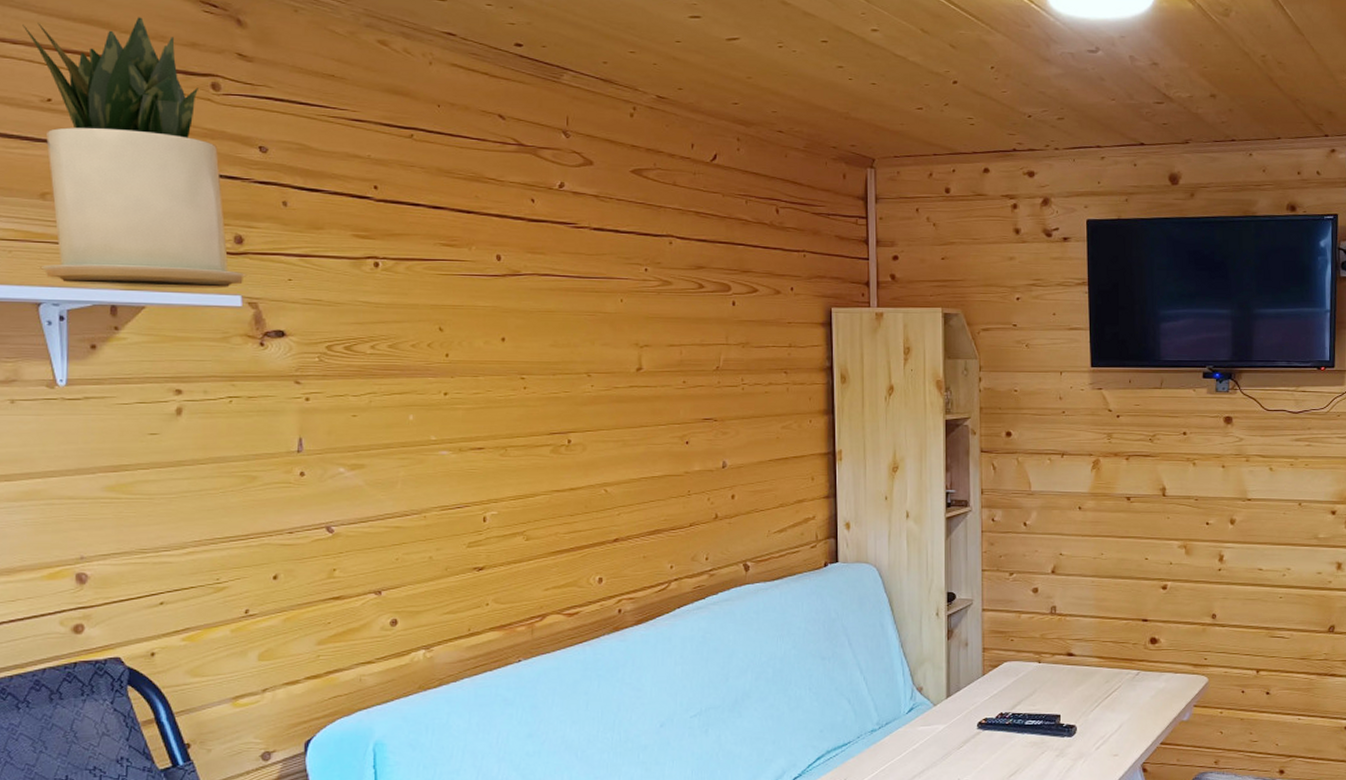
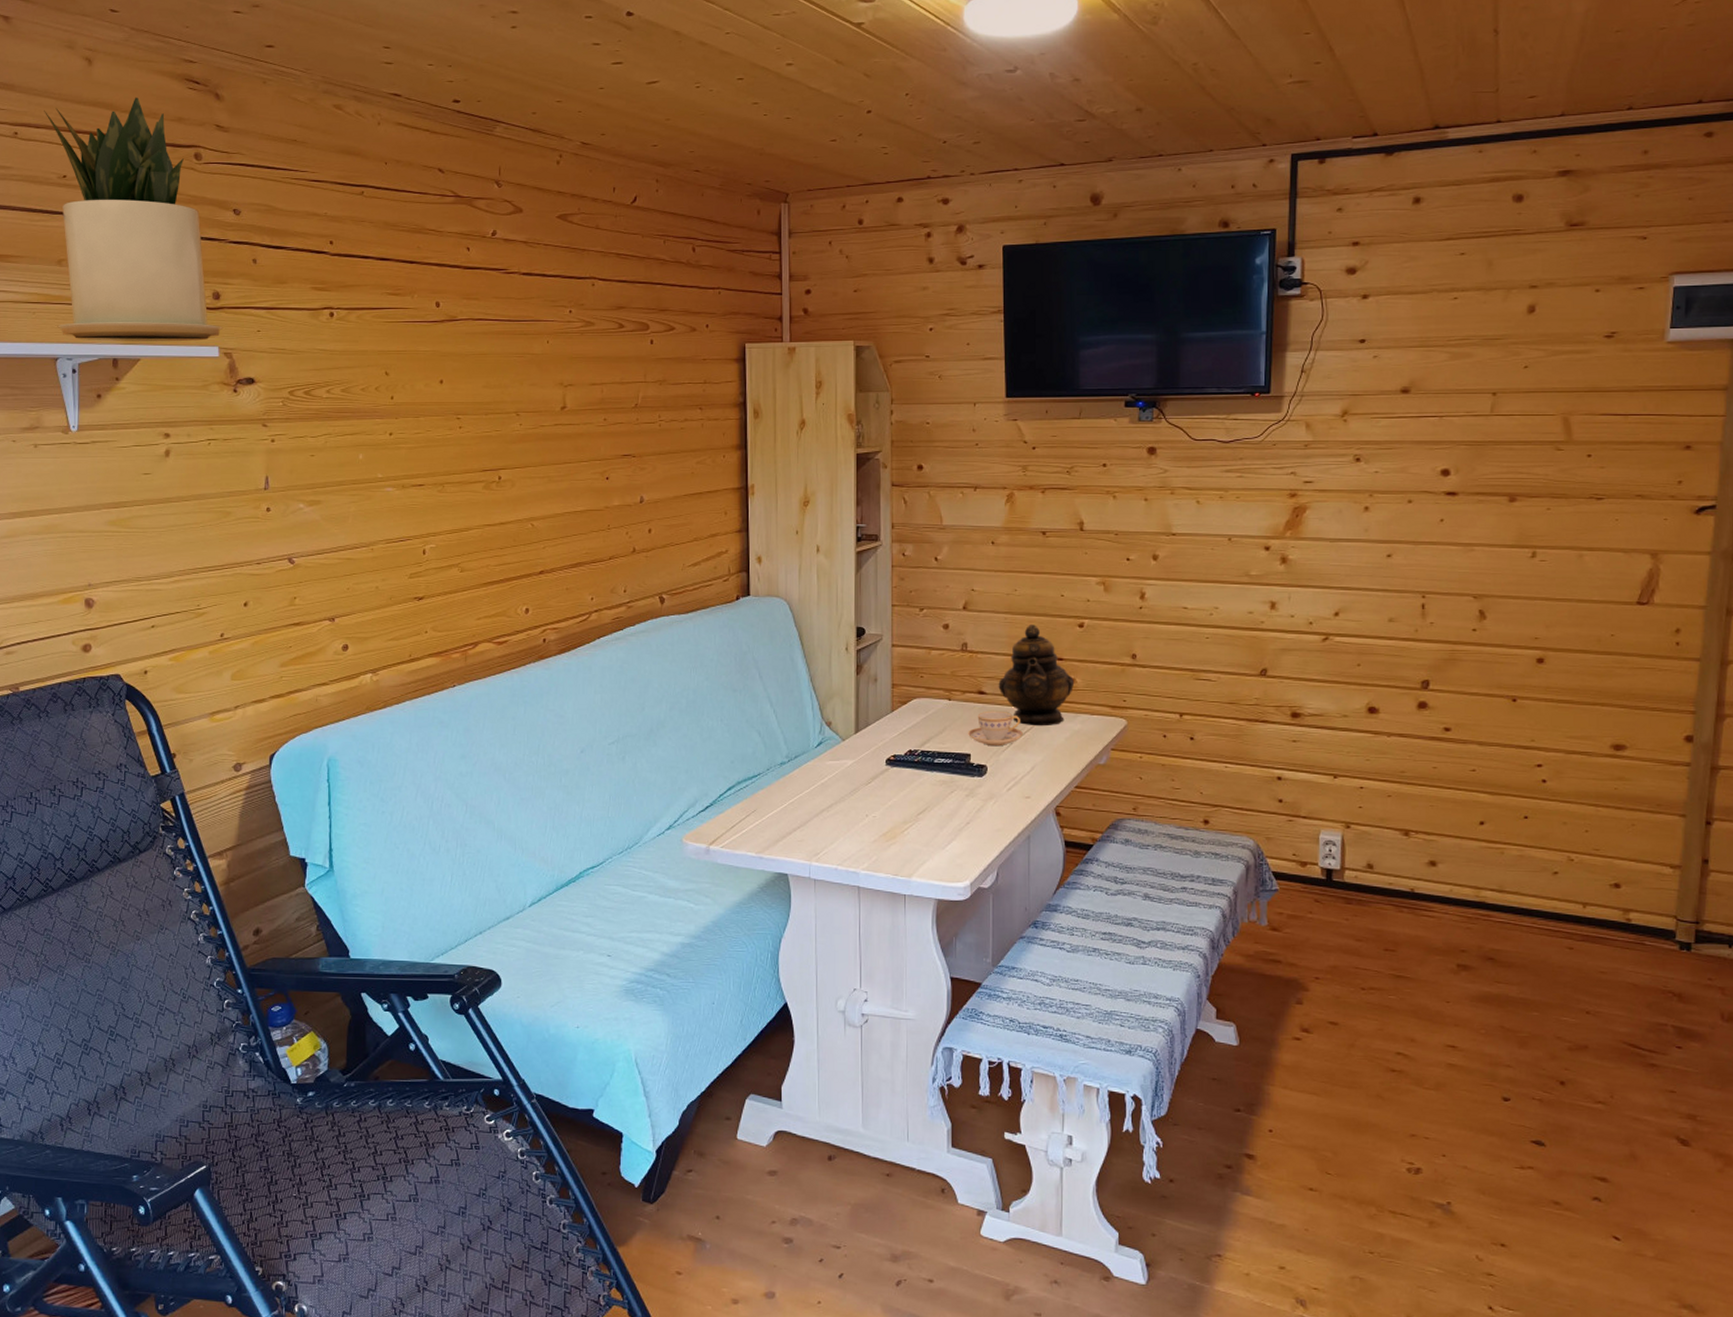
teacup: none [1057,671,1110,707] -> present [967,710,1023,747]
teapot: none [1086,587,1158,685] -> present [998,624,1074,725]

